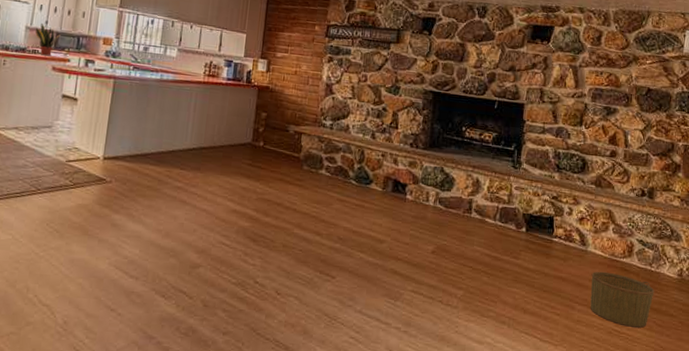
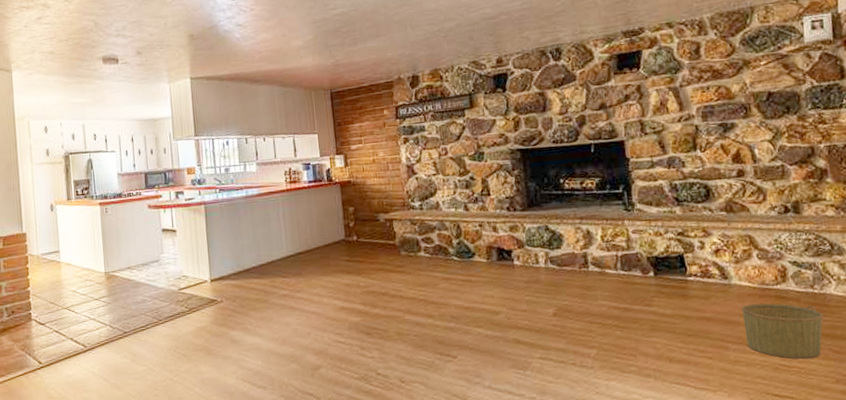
potted plant: present [35,22,61,56] -> none [125,166,149,197]

